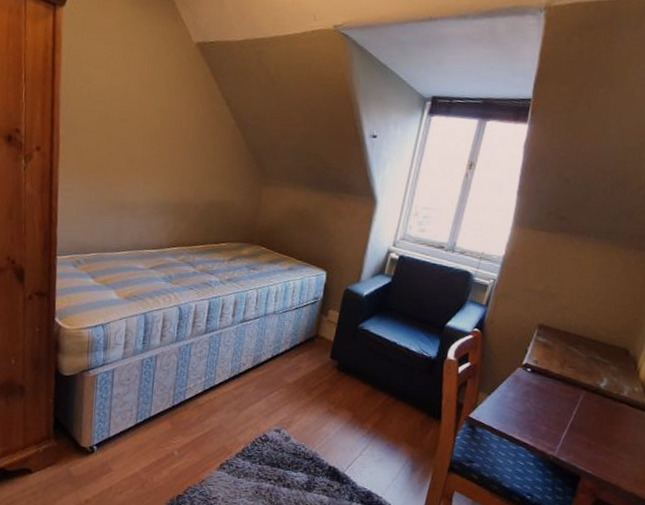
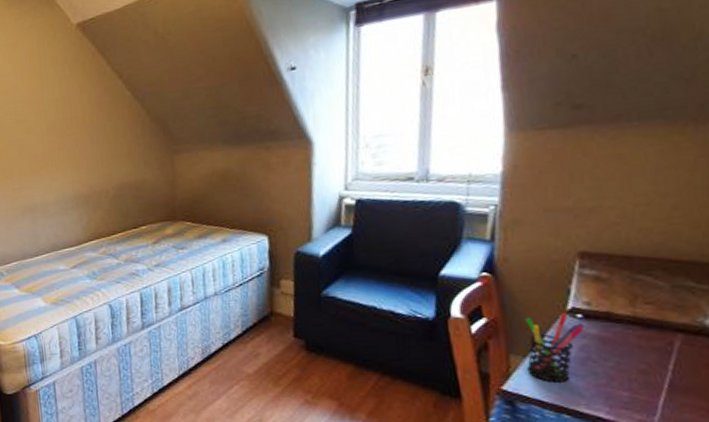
pen holder: none [488,366,531,416] -> present [525,313,585,383]

